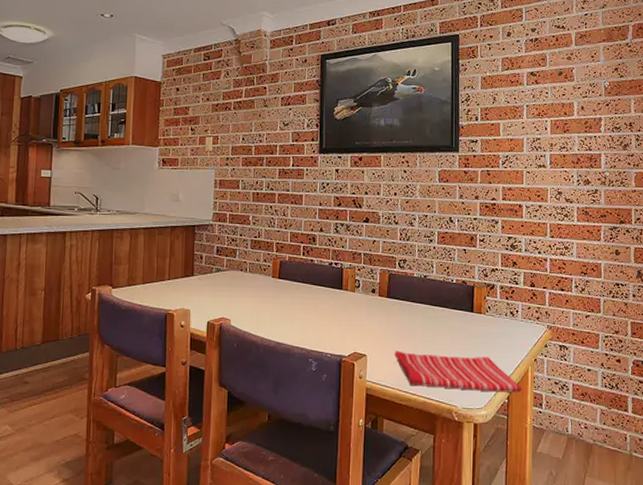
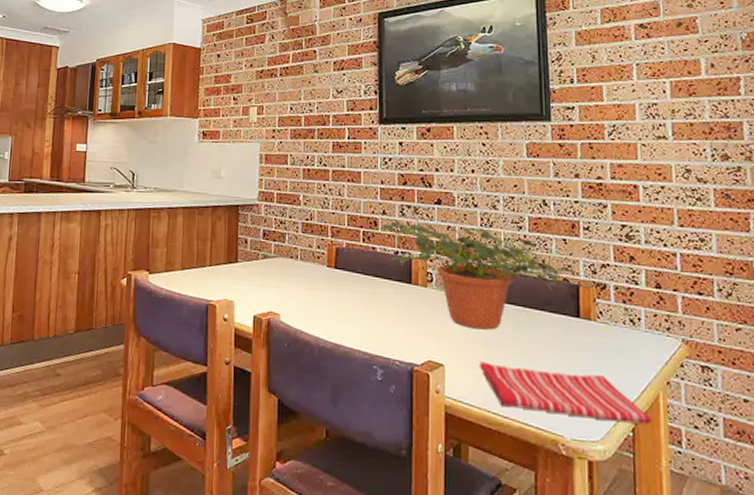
potted plant: none [318,232,472,325] -> present [381,216,577,330]

